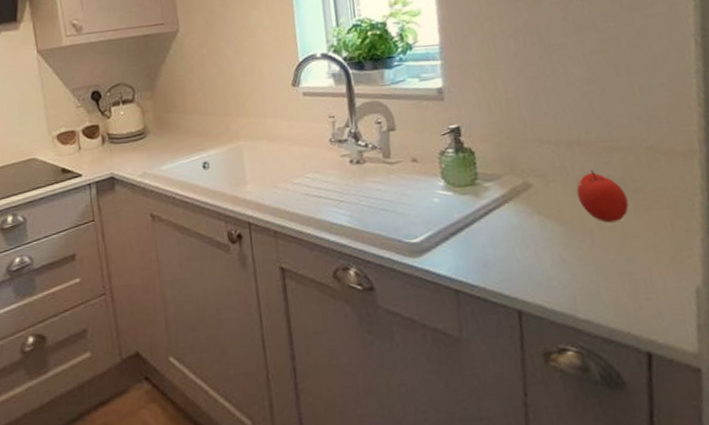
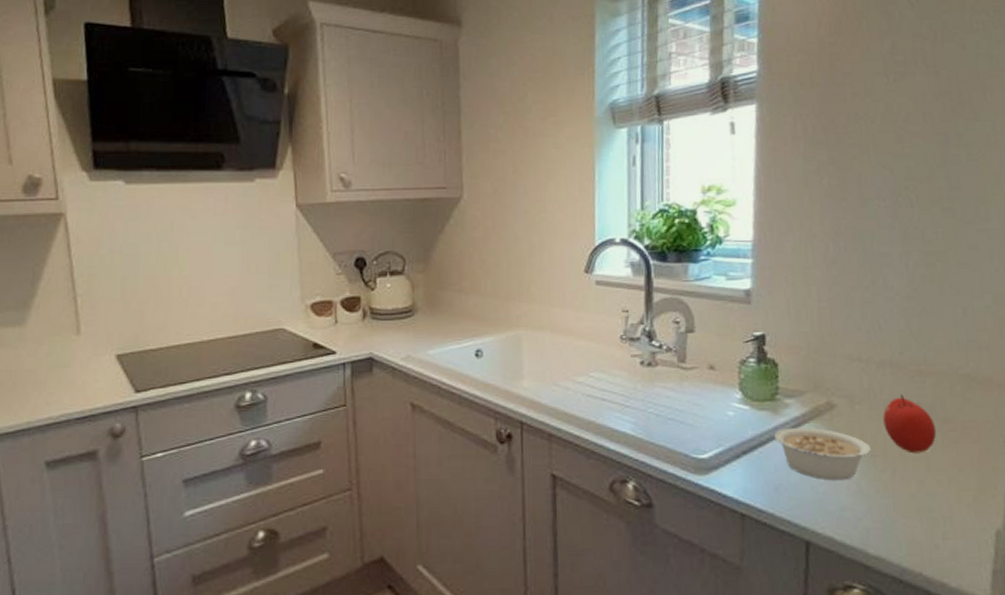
legume: none [478,207,578,254] -> present [775,427,879,481]

